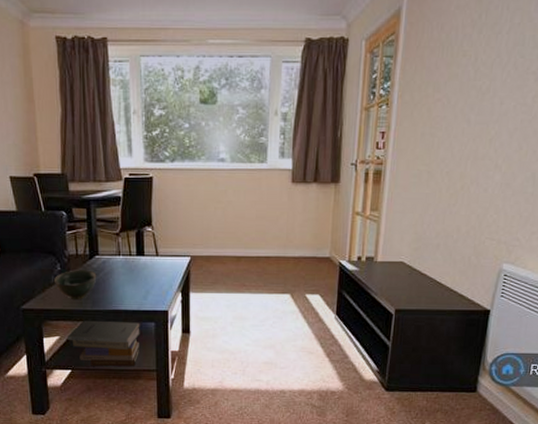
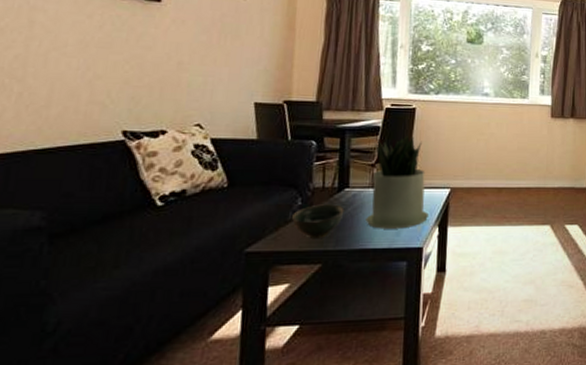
books: present [67,320,140,367] -> none [298,262,390,319]
planter: none [116,204,172,293] -> present [365,135,430,229]

